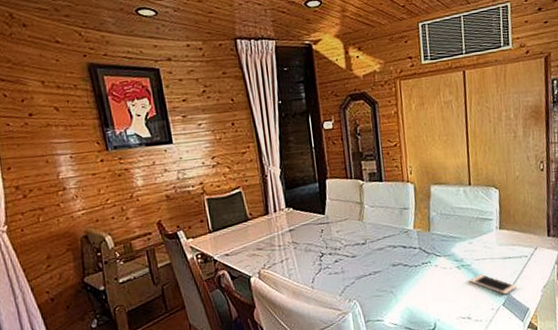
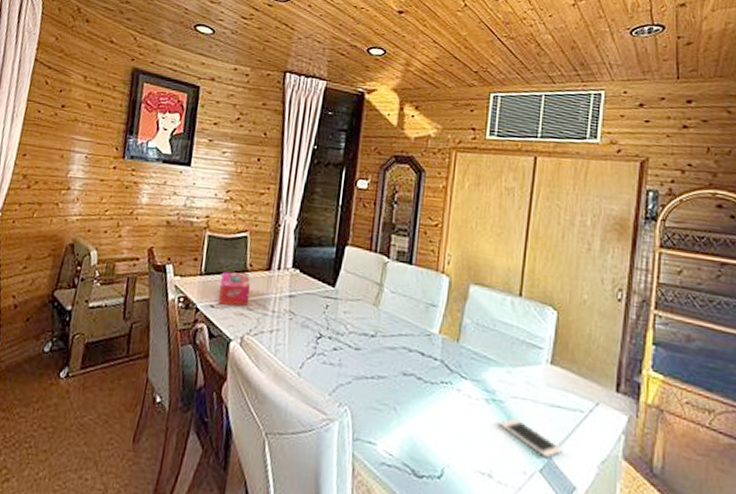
tissue box: none [228,221,258,252] -> present [218,271,251,306]

